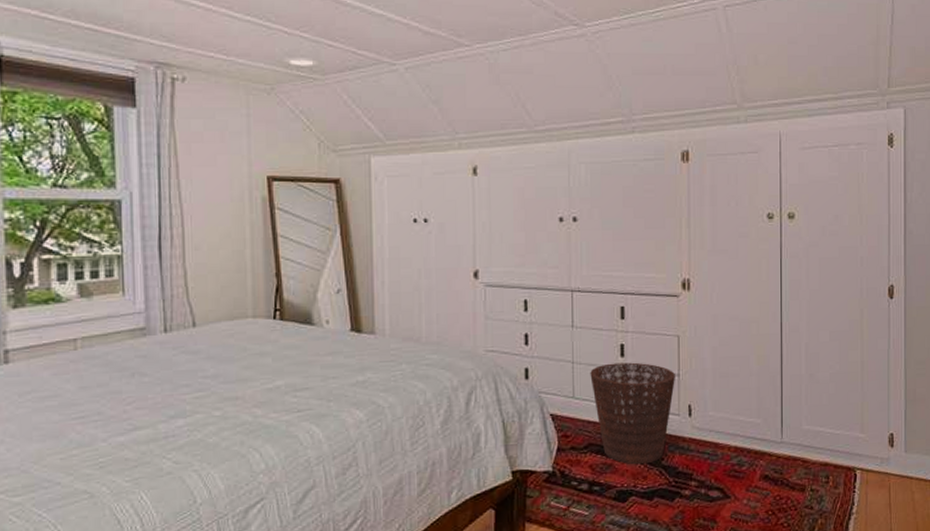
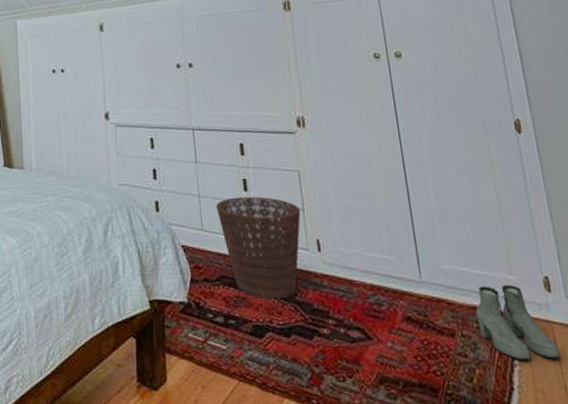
boots: none [826,442,892,509] -> present [475,285,560,361]

